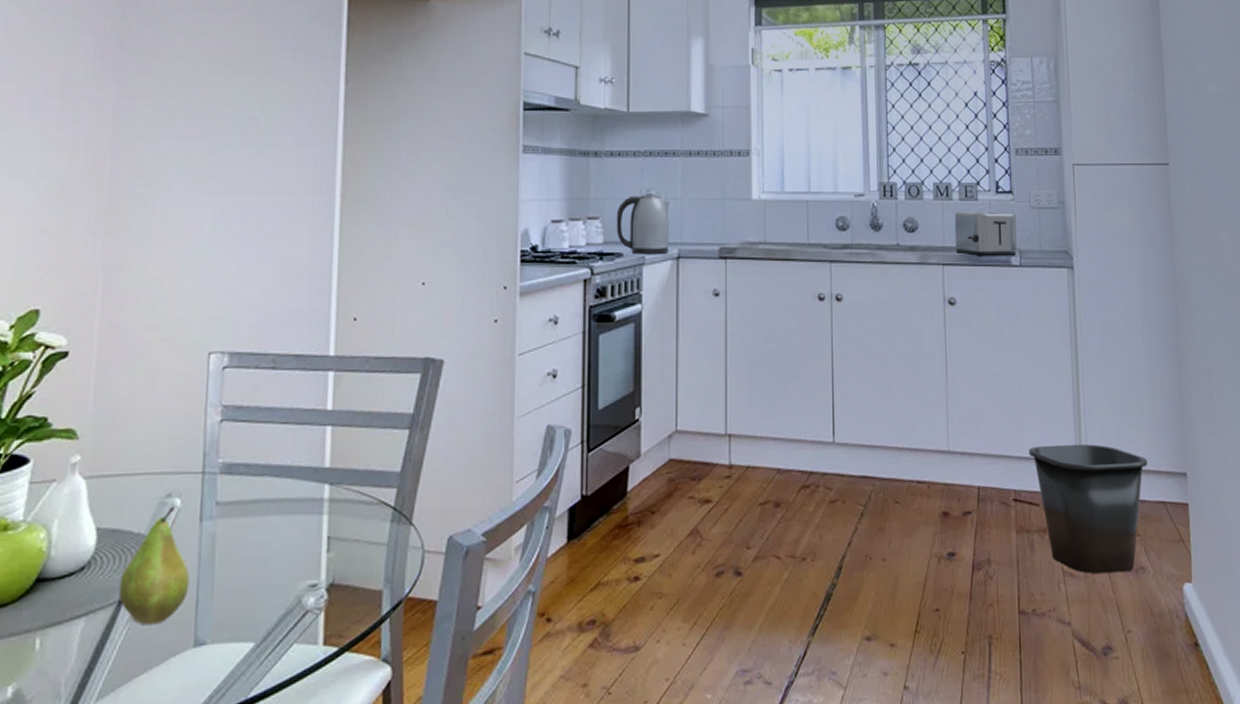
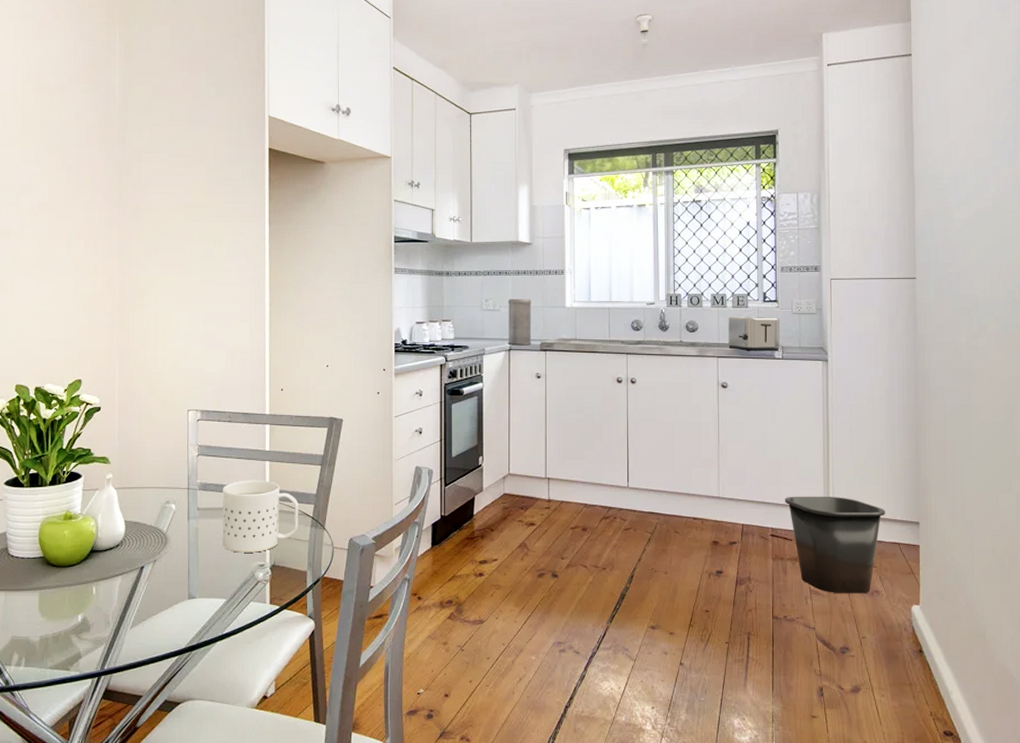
fruit: present [118,506,190,626] -> none [140,509,184,584]
mug: none [253,454,374,568] -> present [222,480,299,553]
kettle: present [616,194,669,254] -> none [463,303,503,347]
canister: none [676,188,708,252] -> present [508,298,532,346]

